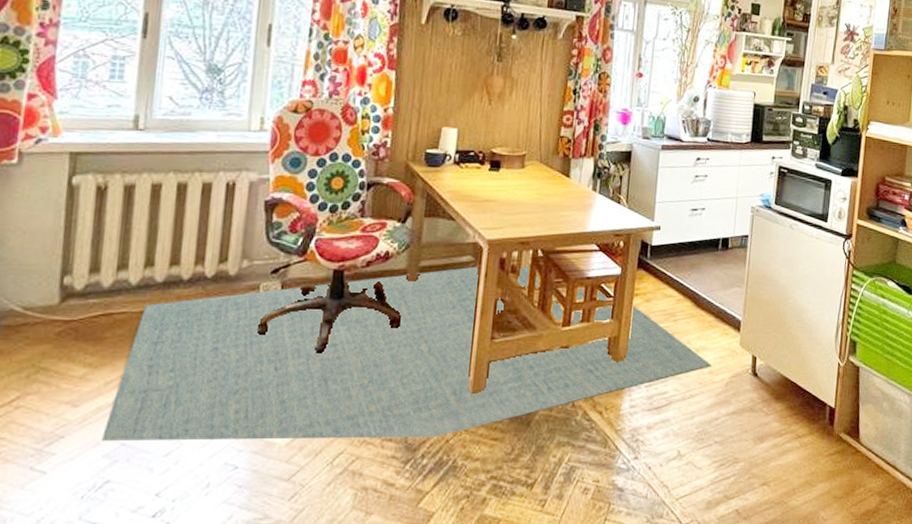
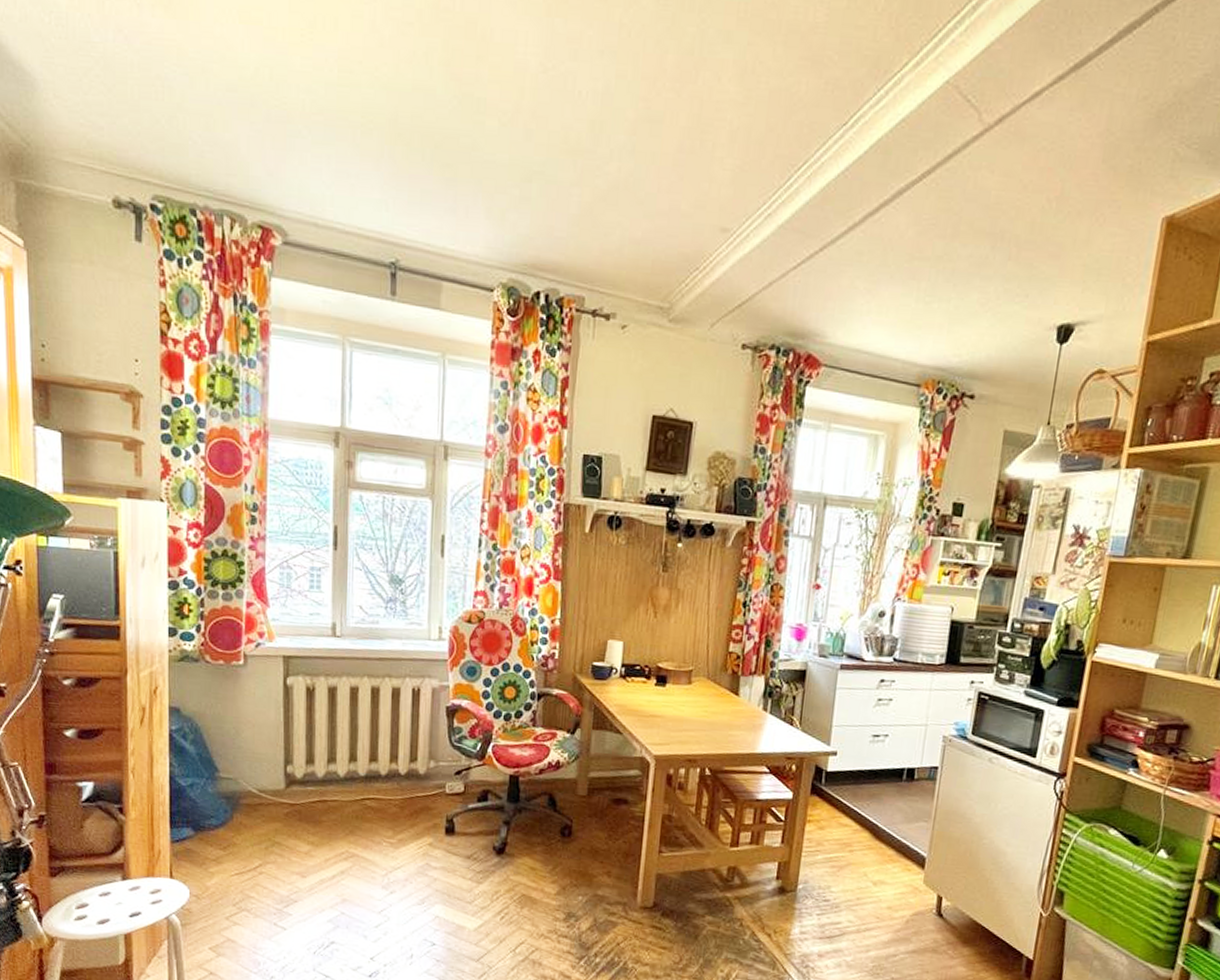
rug: present [102,265,711,441] -> none [326,780,890,940]

